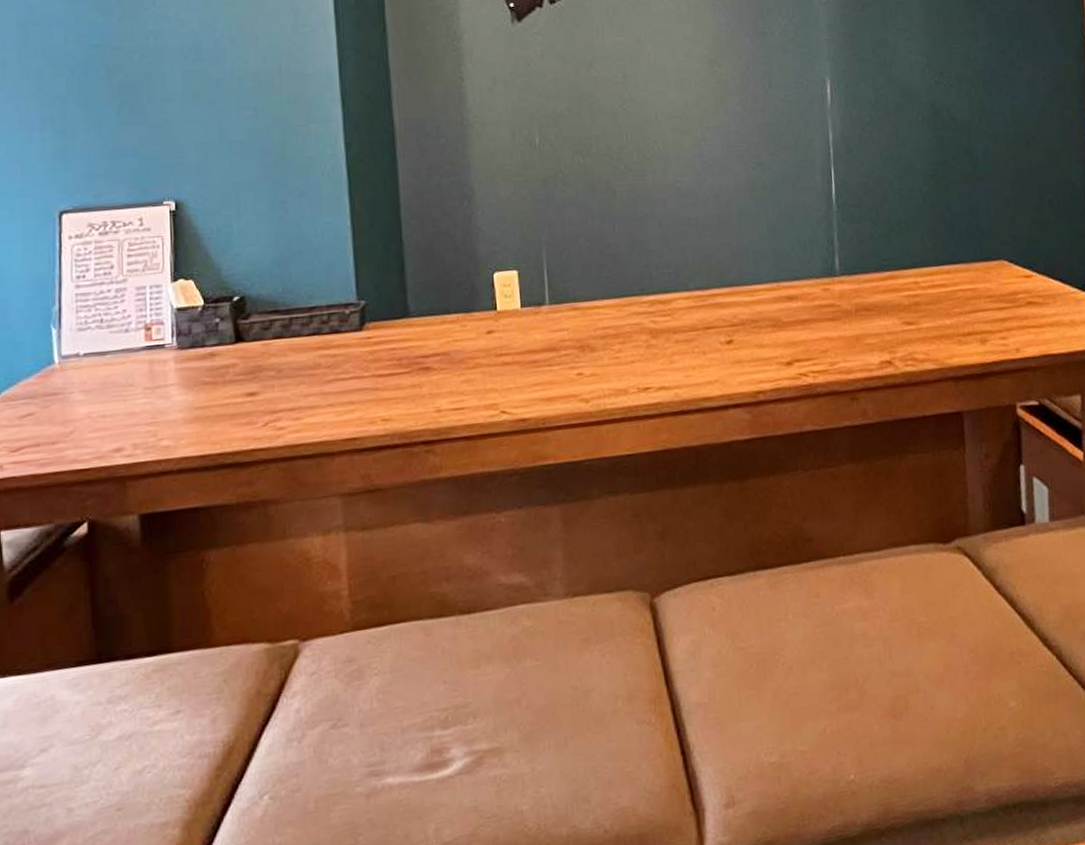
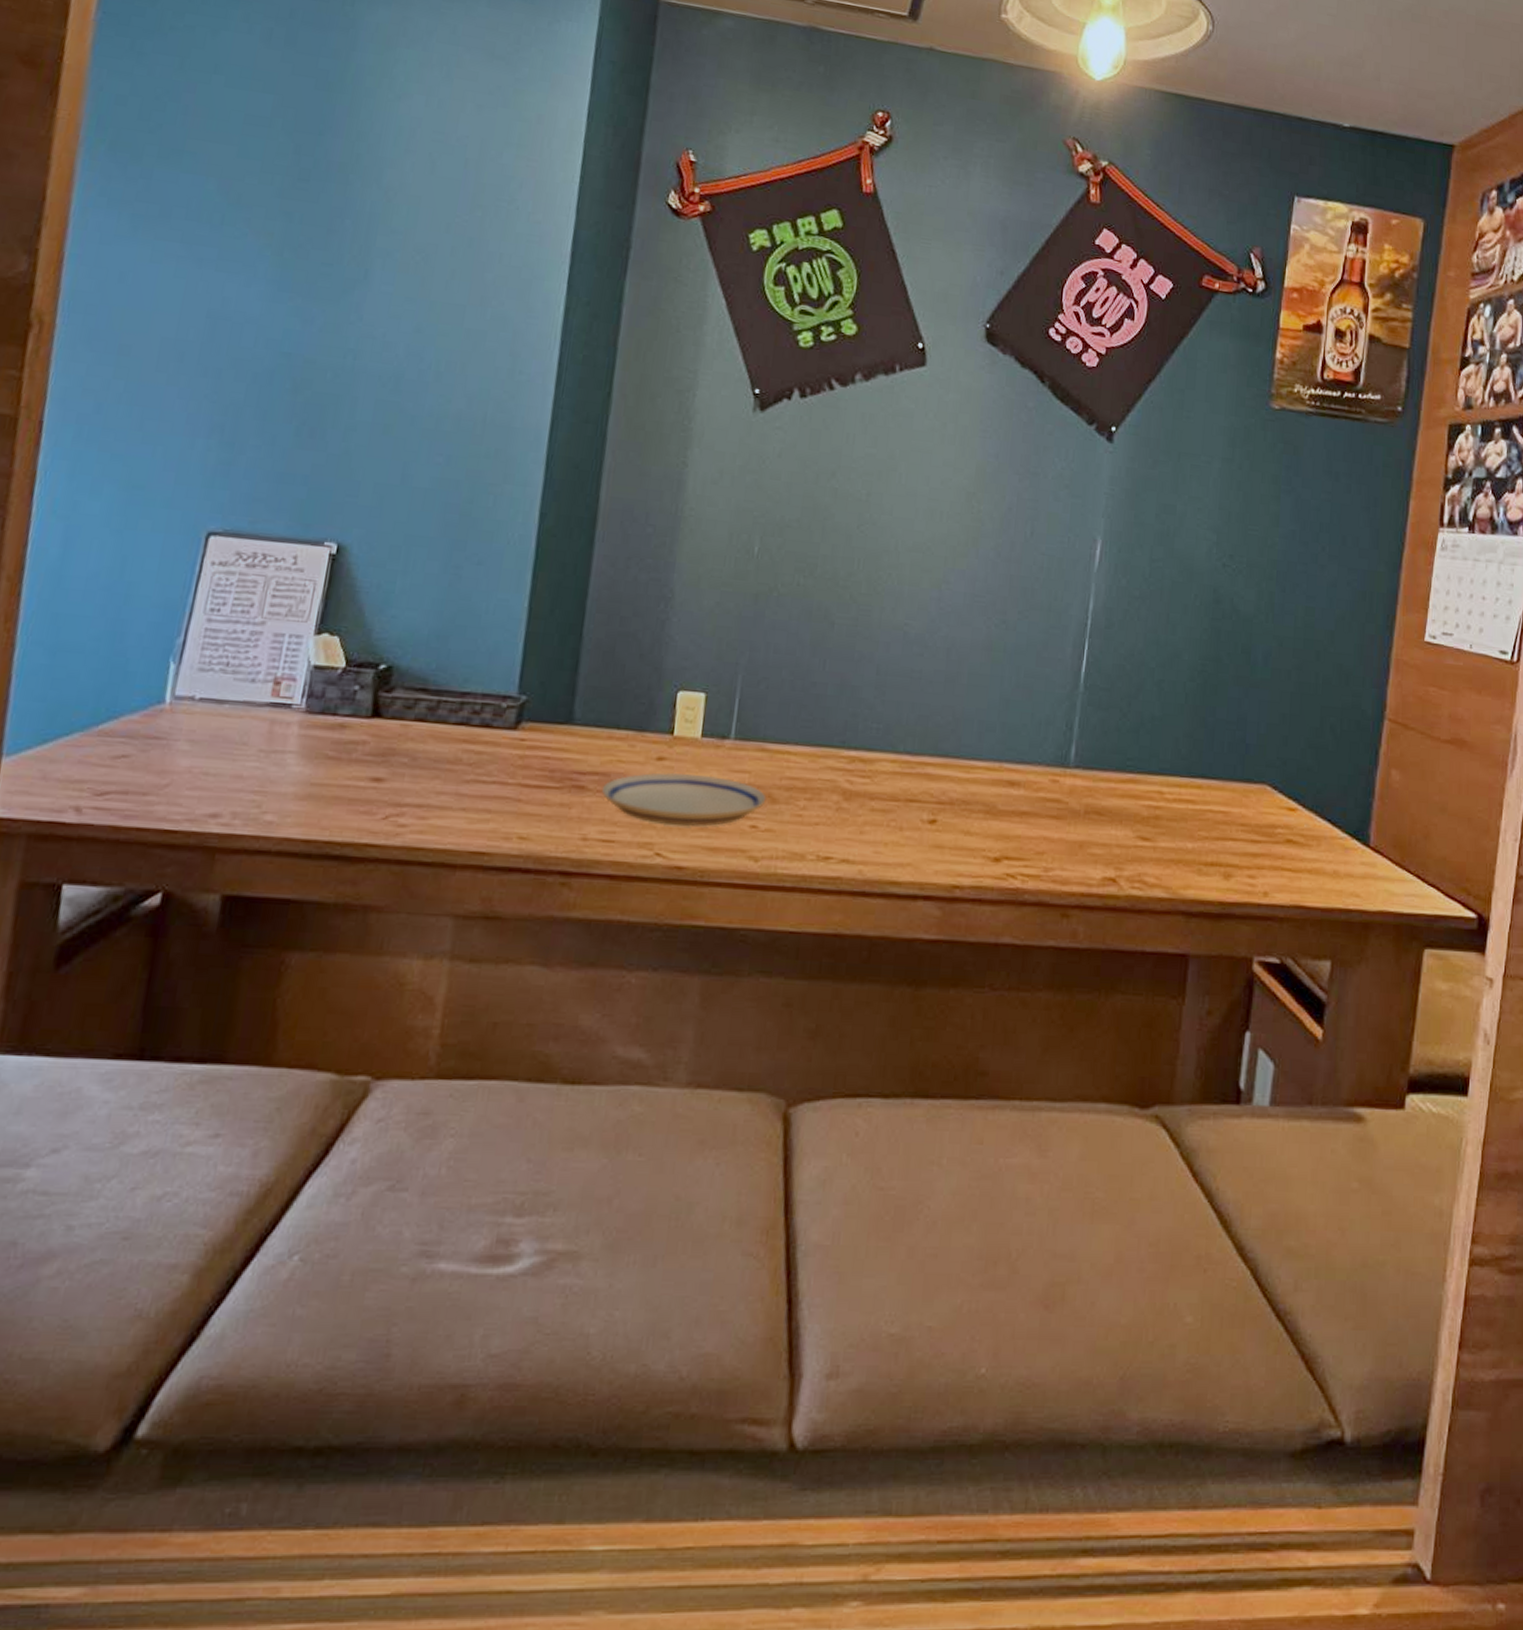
plate: none [444,338,586,387] -> present [601,773,767,826]

